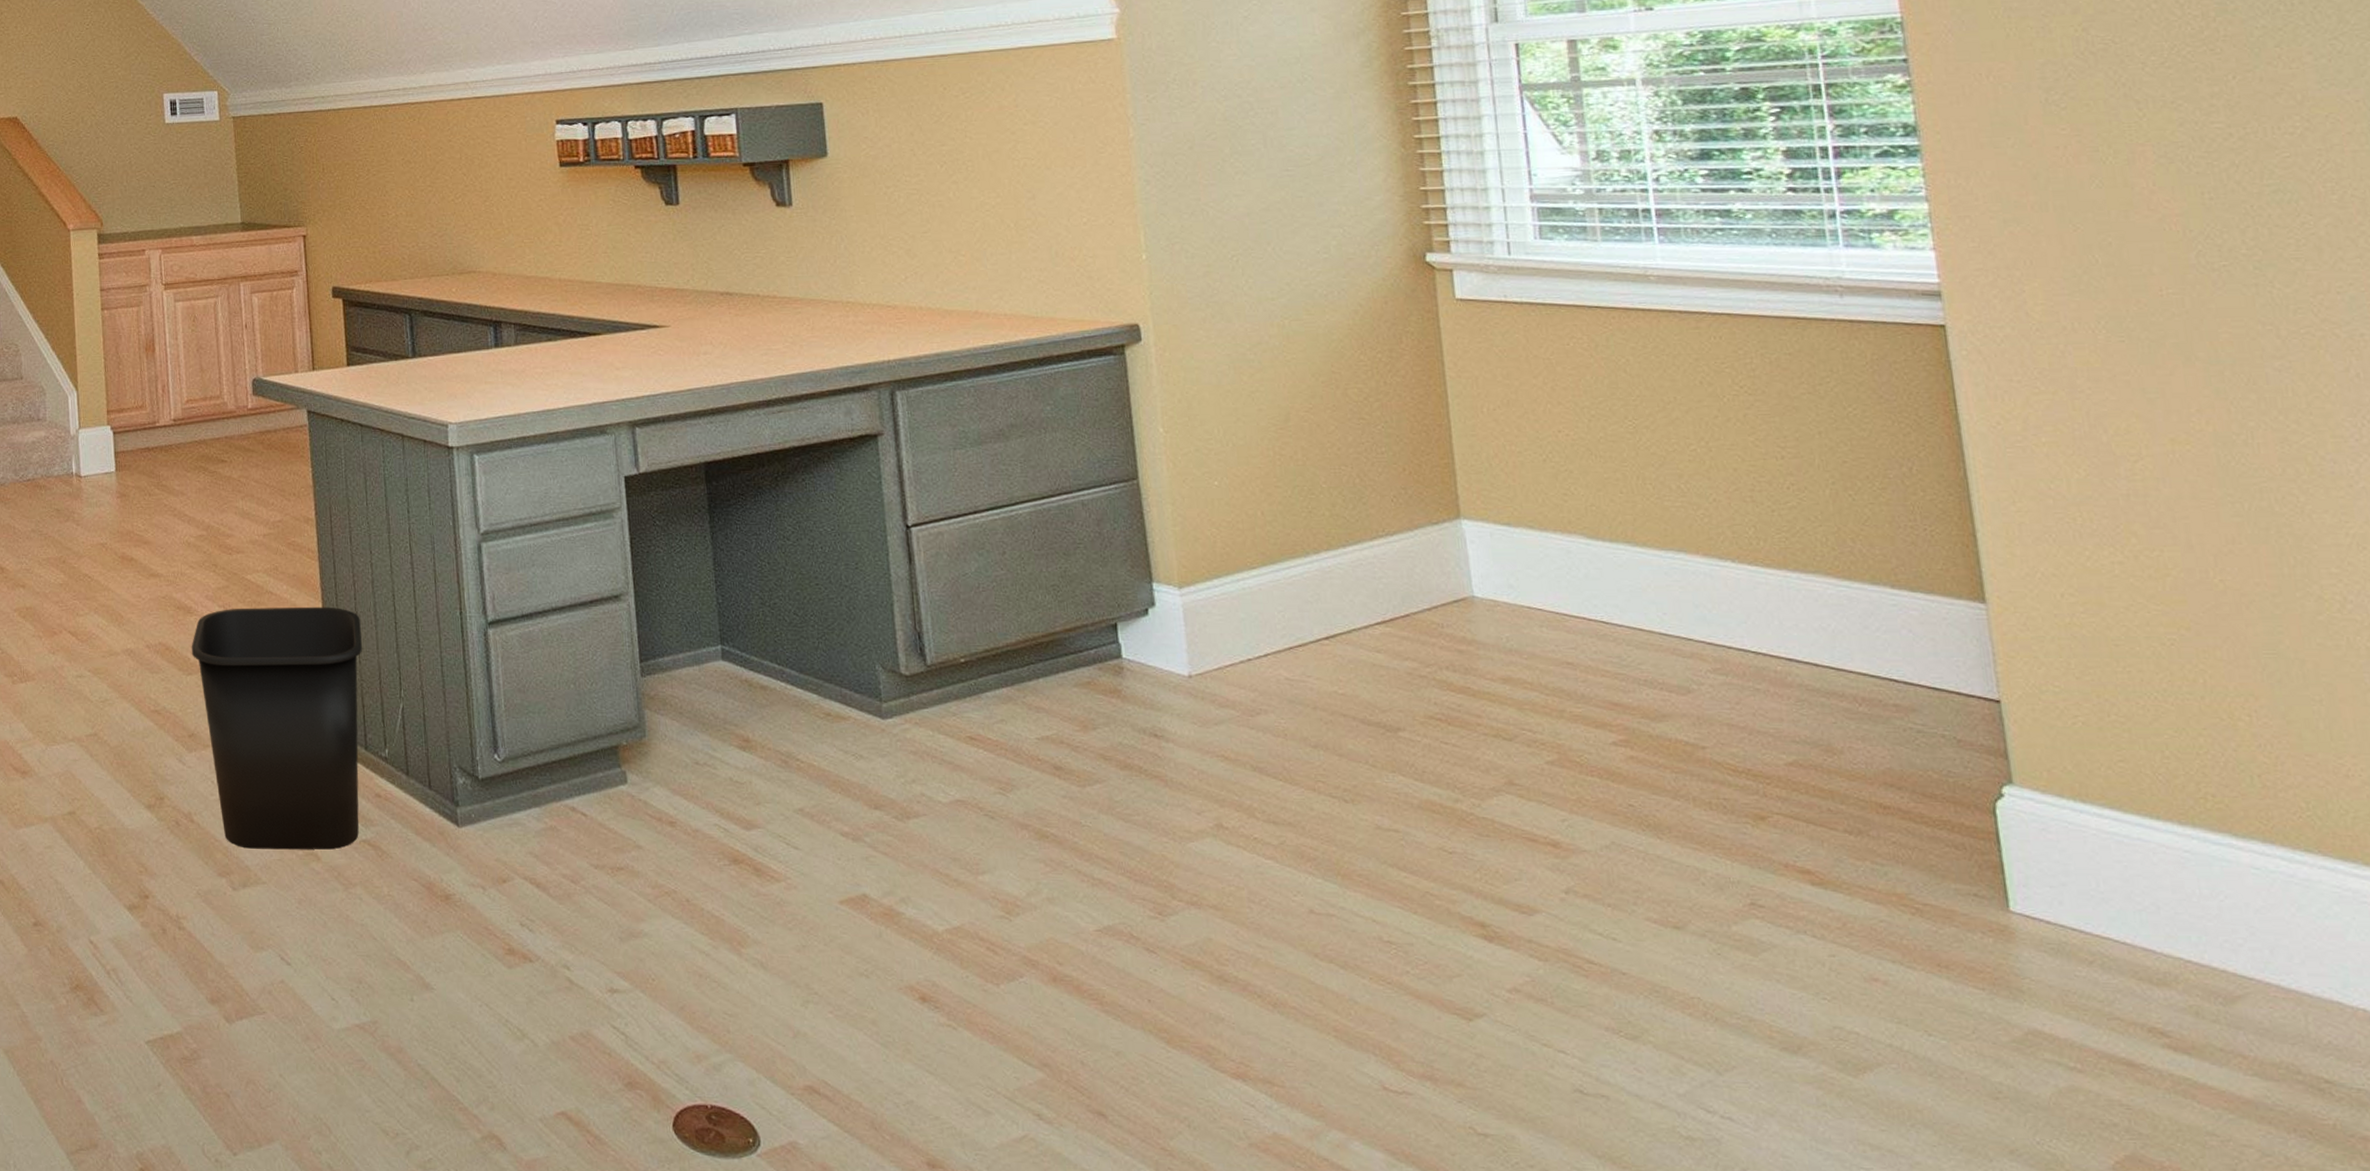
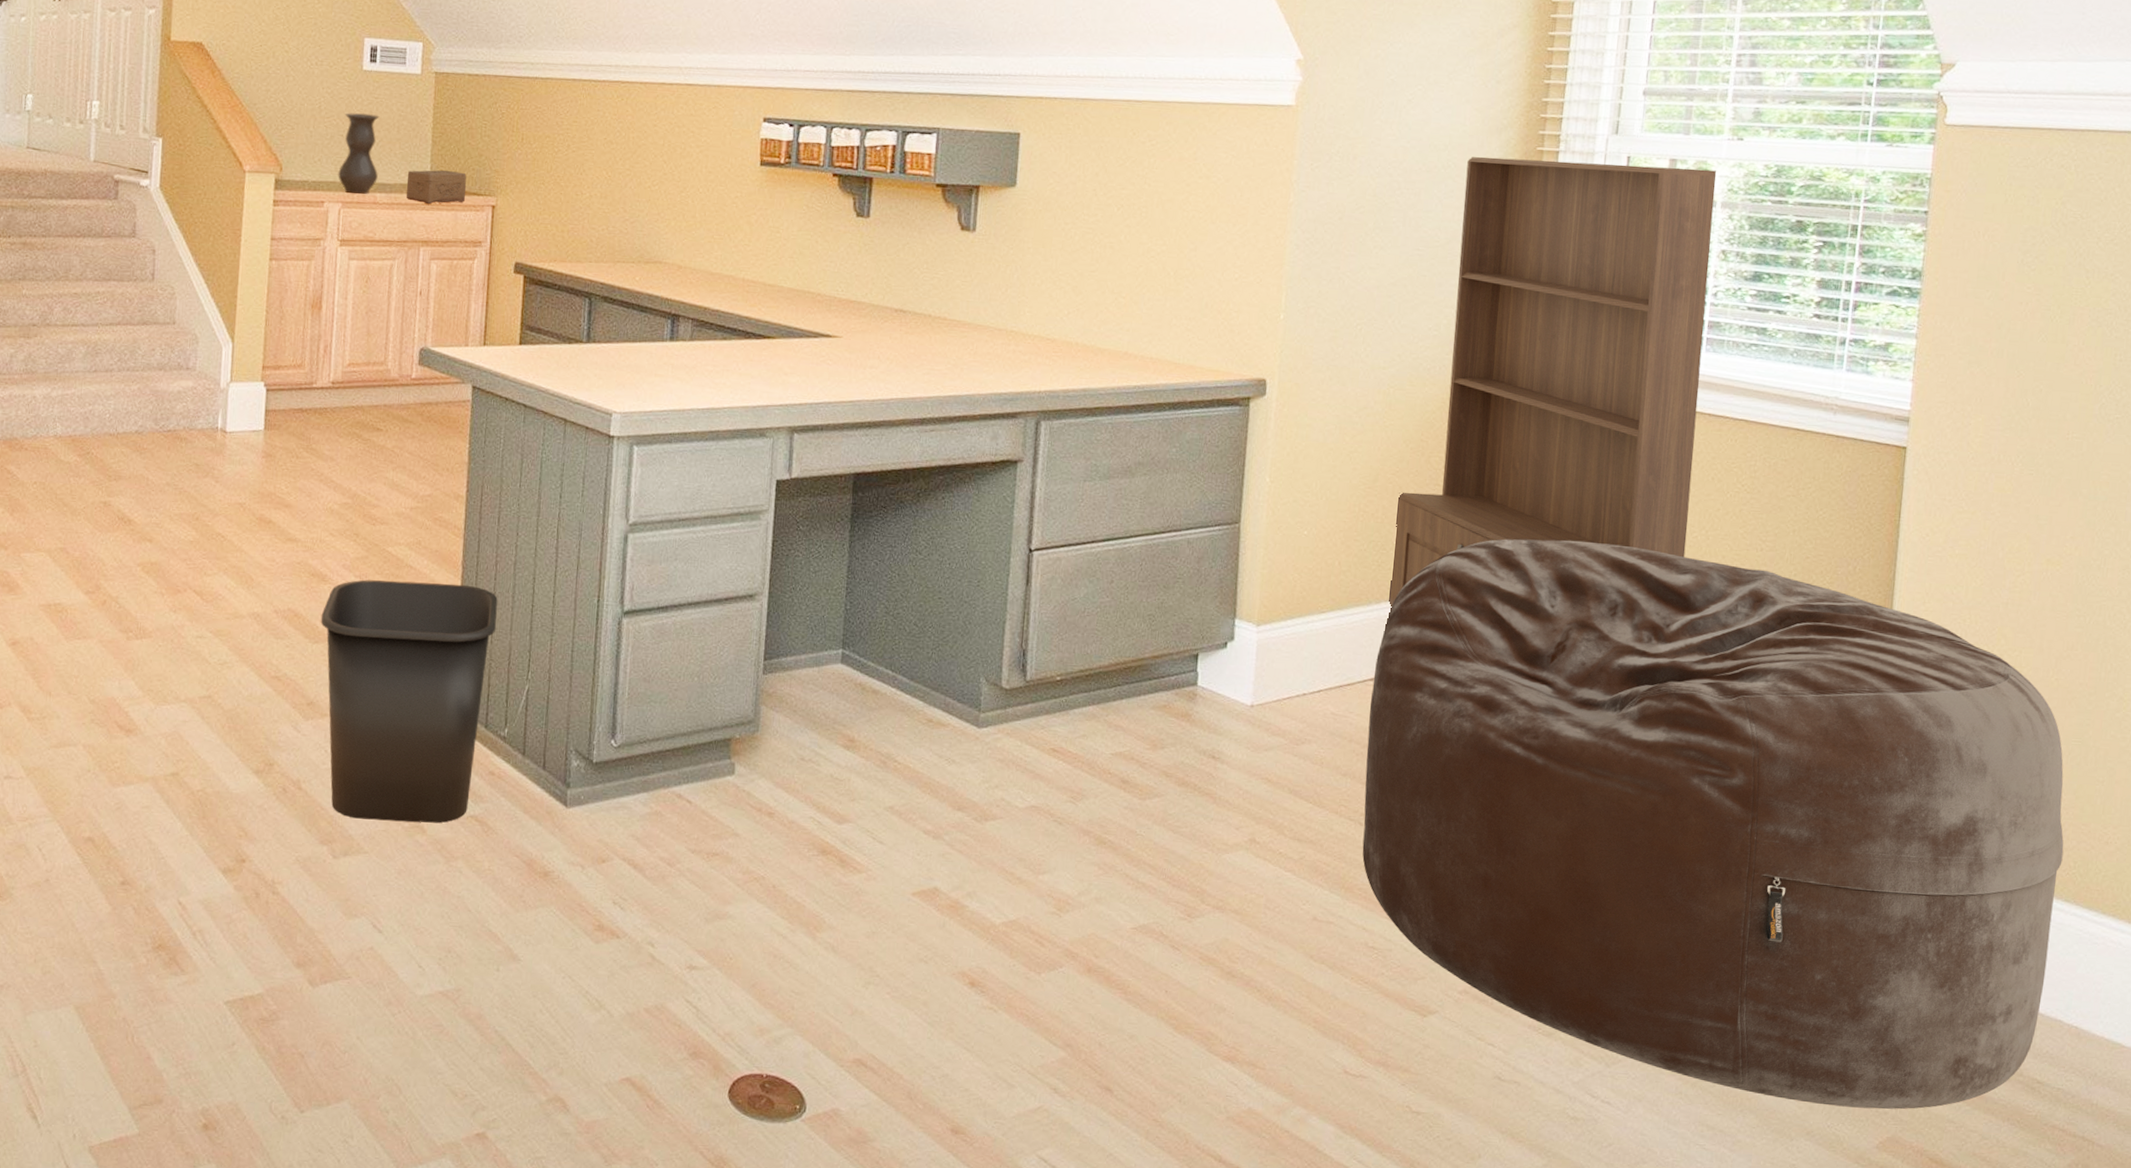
vase: none [154,163,192,239] -> present [338,113,380,194]
decorative box: none [219,207,277,242] -> present [405,169,467,205]
bookshelf: none [1317,46,1685,585] -> present [1384,156,1717,632]
bean bag chair: none [1327,465,2306,1121] -> present [1362,538,2064,1110]

